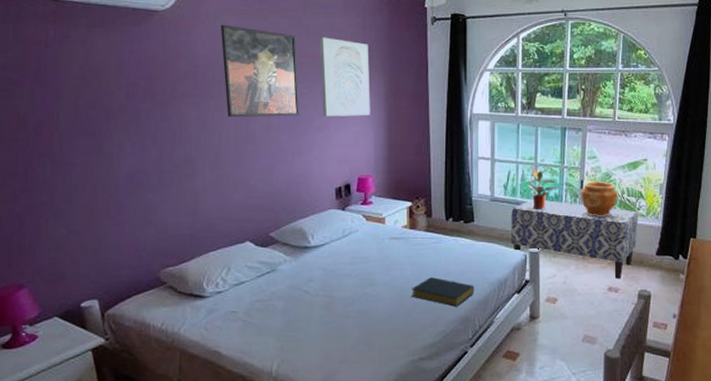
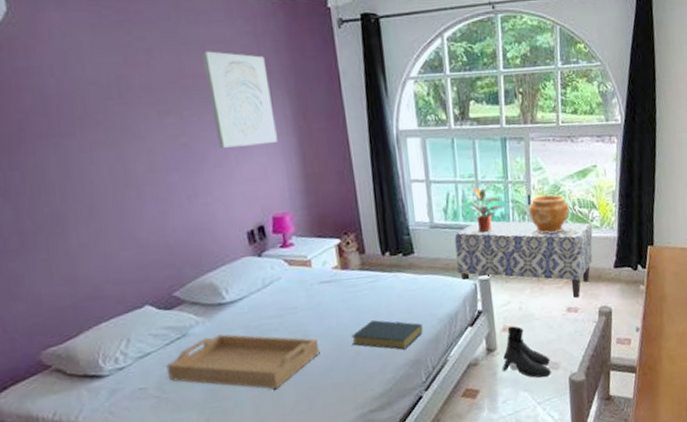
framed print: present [220,24,299,117] -> none [69,43,190,159]
serving tray: none [255,273,383,328] -> present [166,334,320,389]
boots: none [542,298,589,350] -> present [502,326,552,378]

